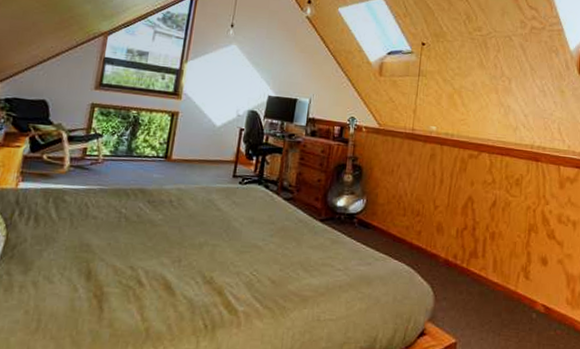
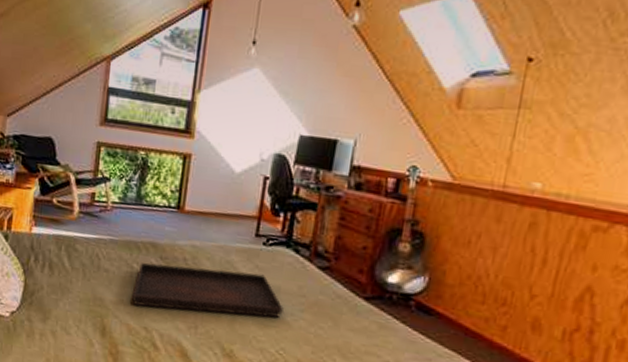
serving tray: none [119,207,256,248] -> present [132,263,283,318]

